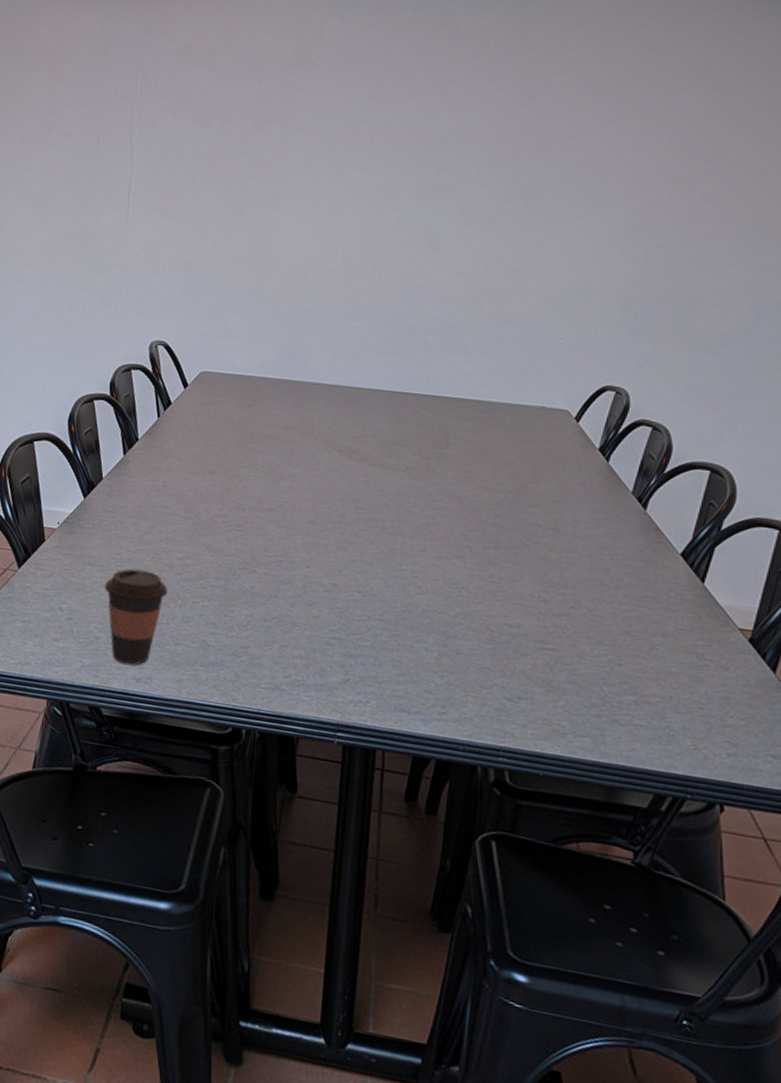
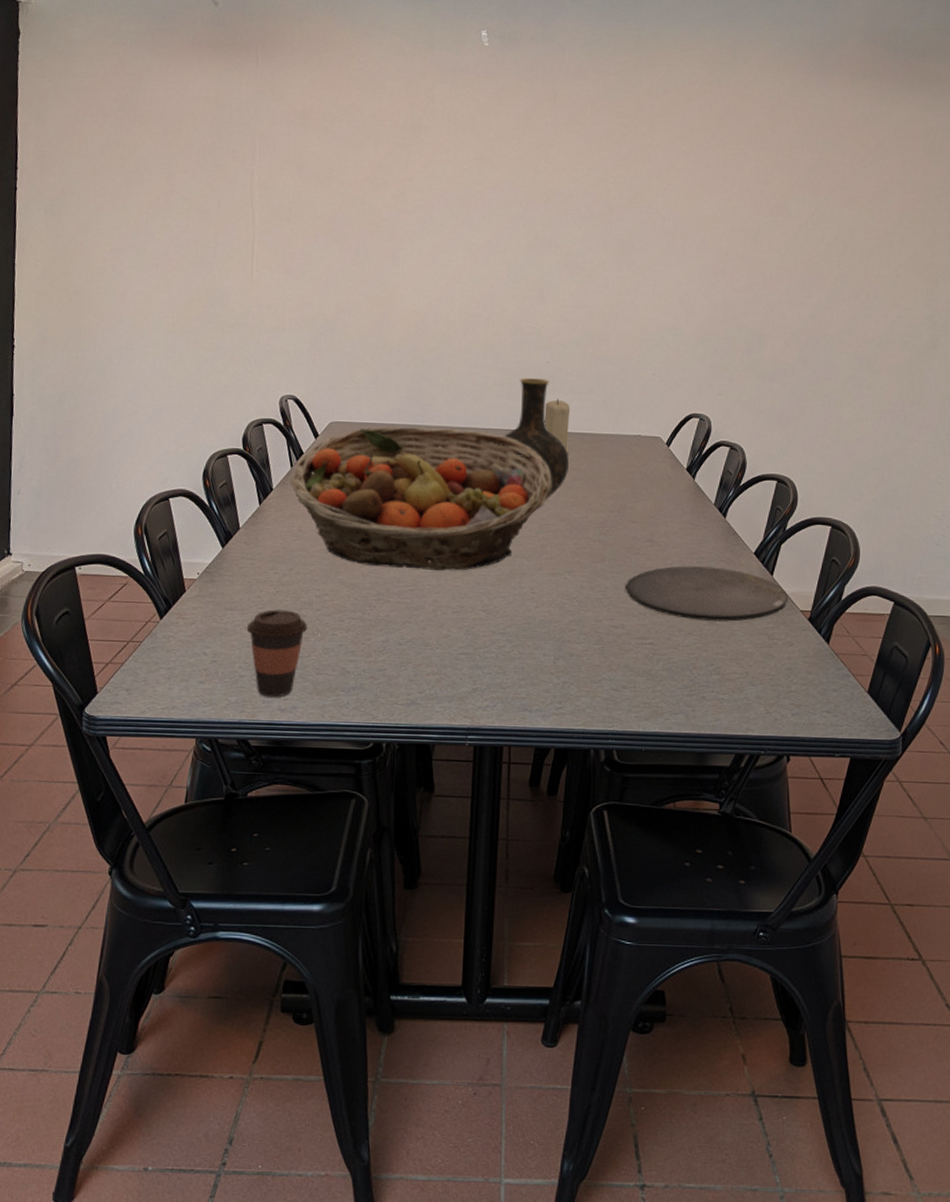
fruit basket: none [156,380,441,545] -> present [289,427,552,571]
vase: none [380,335,461,472] -> present [497,377,570,499]
candle: none [433,359,464,422] -> present [544,398,571,453]
plate: none [522,561,723,634] -> present [625,566,788,622]

